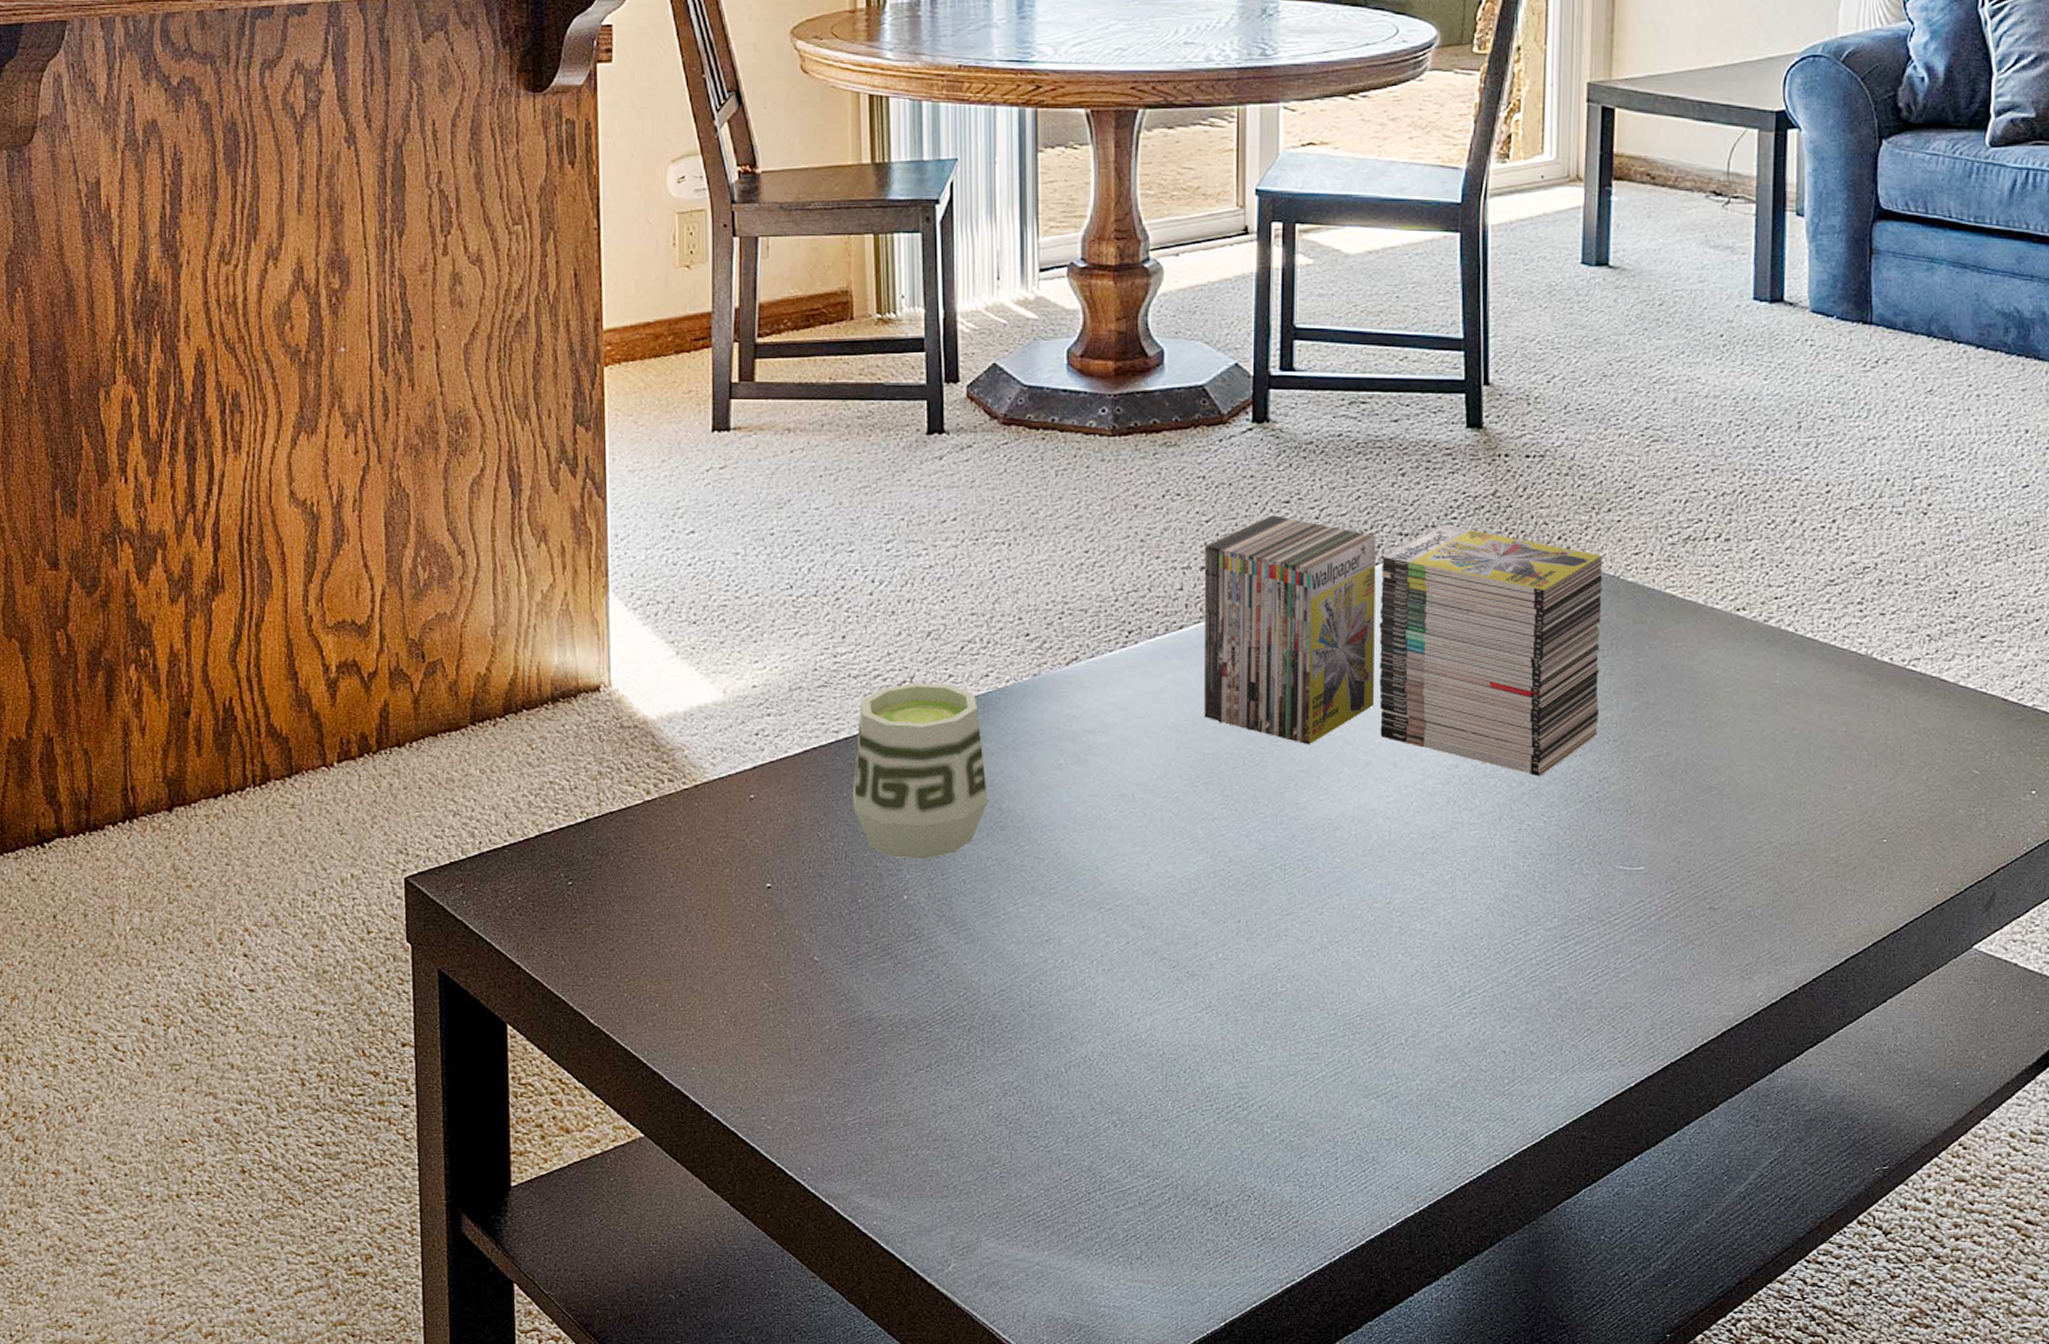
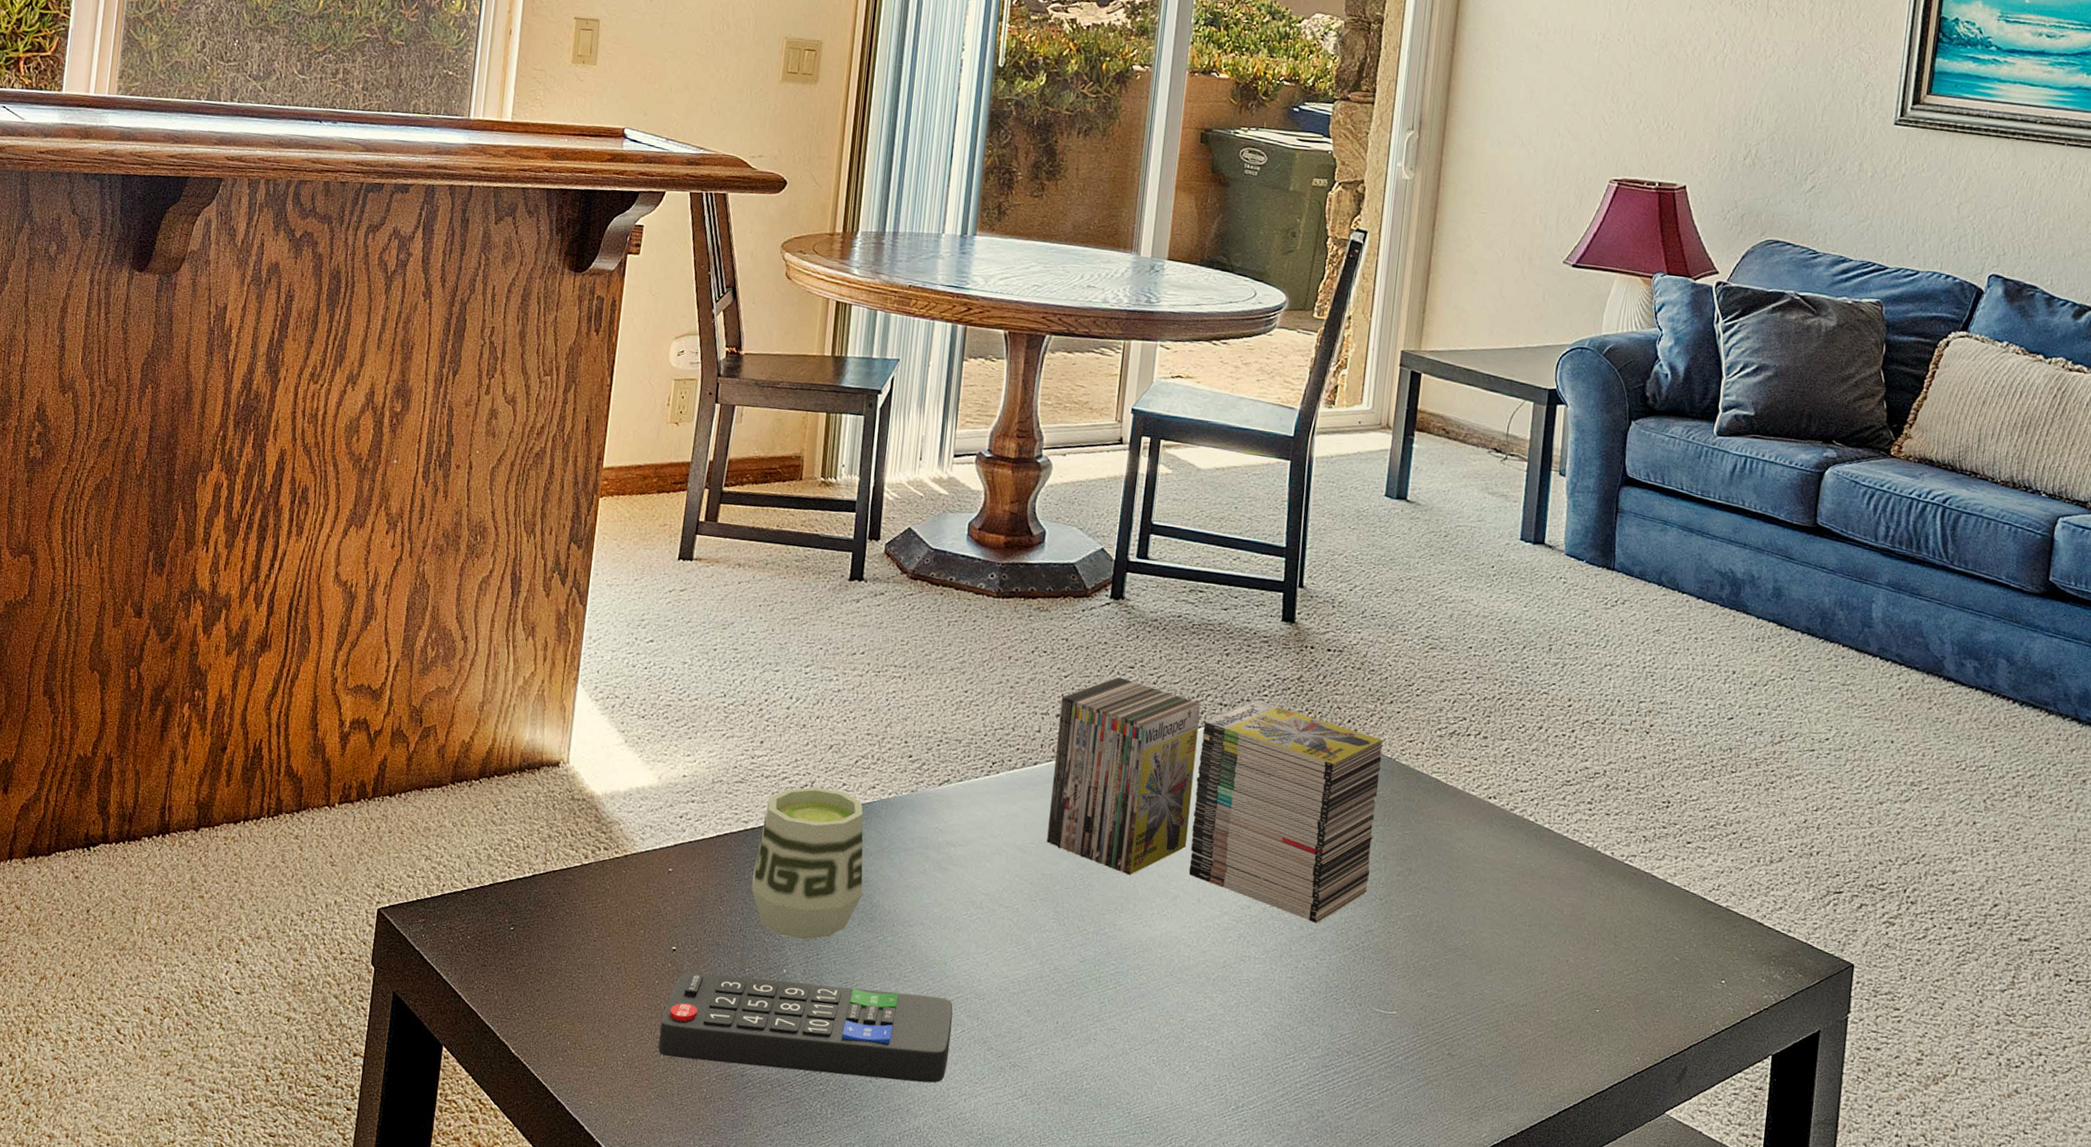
remote control: none [764,907,1114,1008] -> present [658,972,953,1083]

